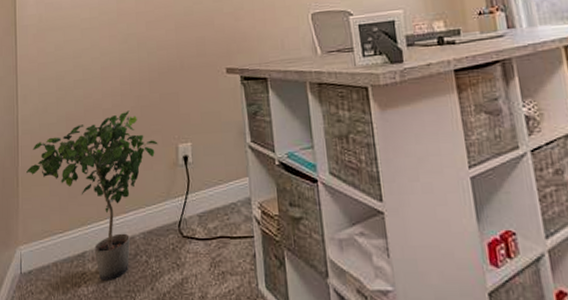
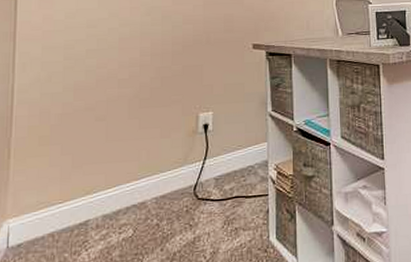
potted plant: present [26,110,158,280] -> none [21,81,178,247]

